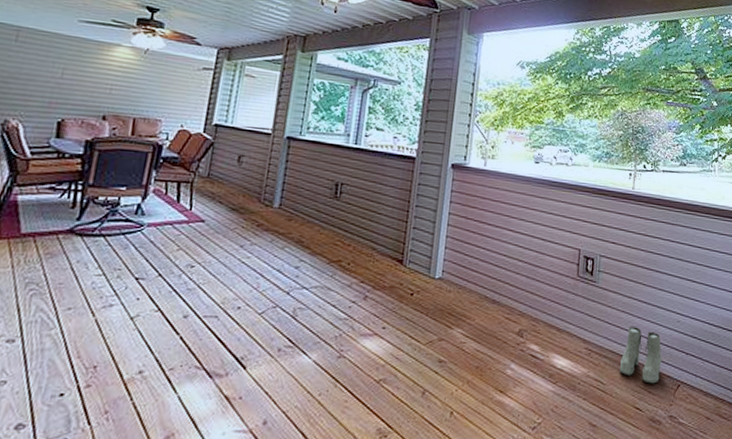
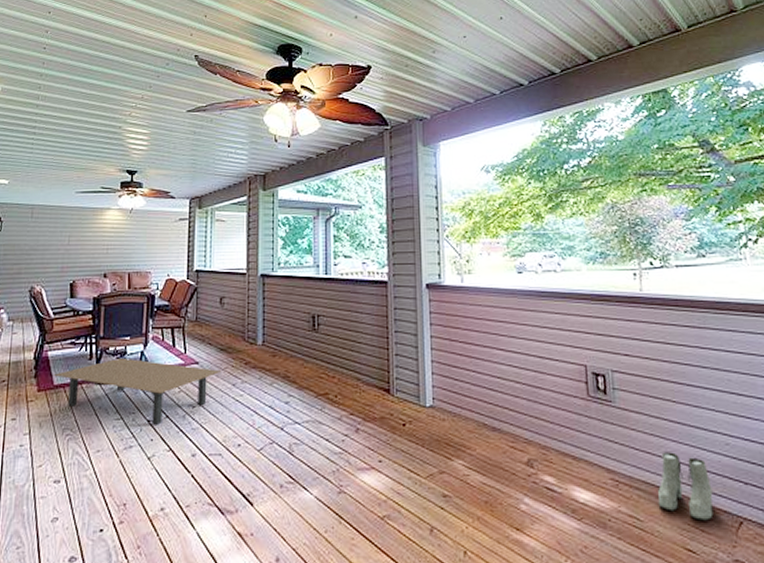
coffee table: none [21,208,230,283] -> present [53,357,222,425]

